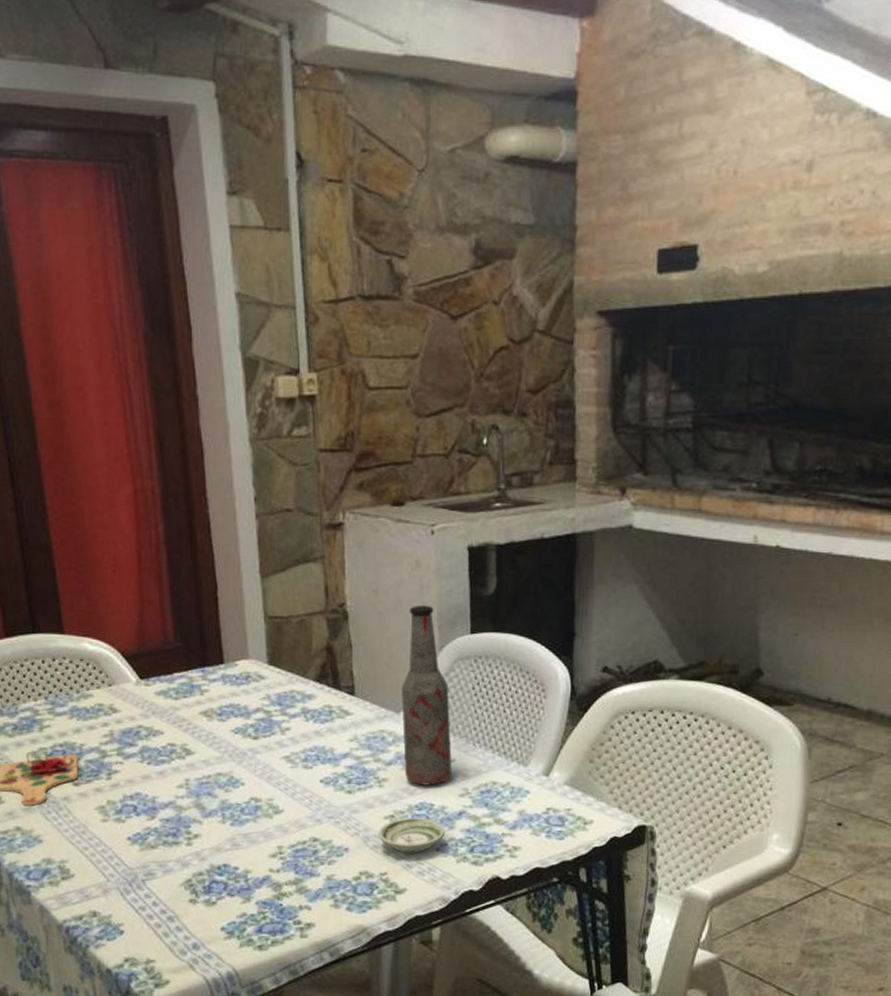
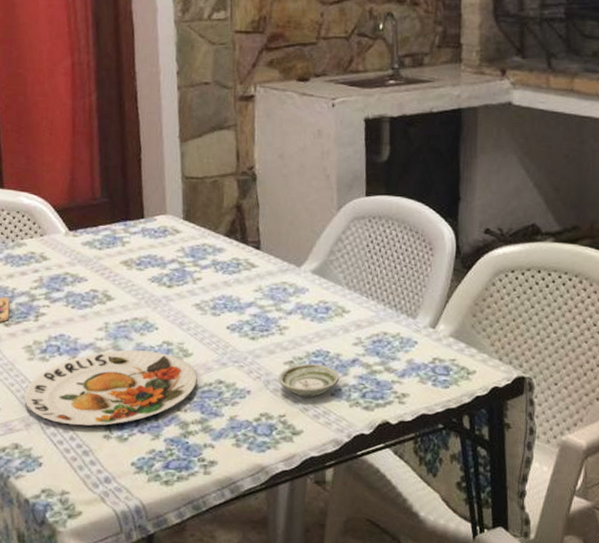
plate: none [100,807,290,890] -> present [24,349,197,426]
bottle: present [401,605,452,786] -> none [302,169,347,335]

